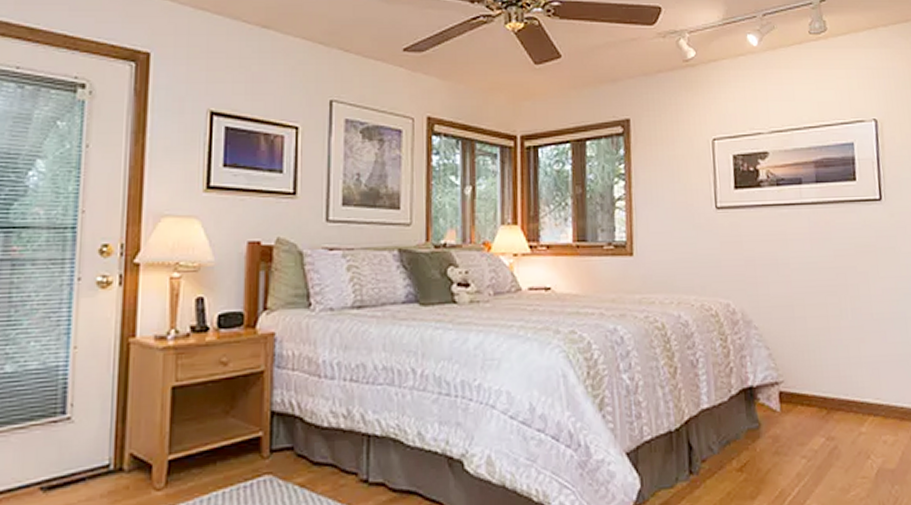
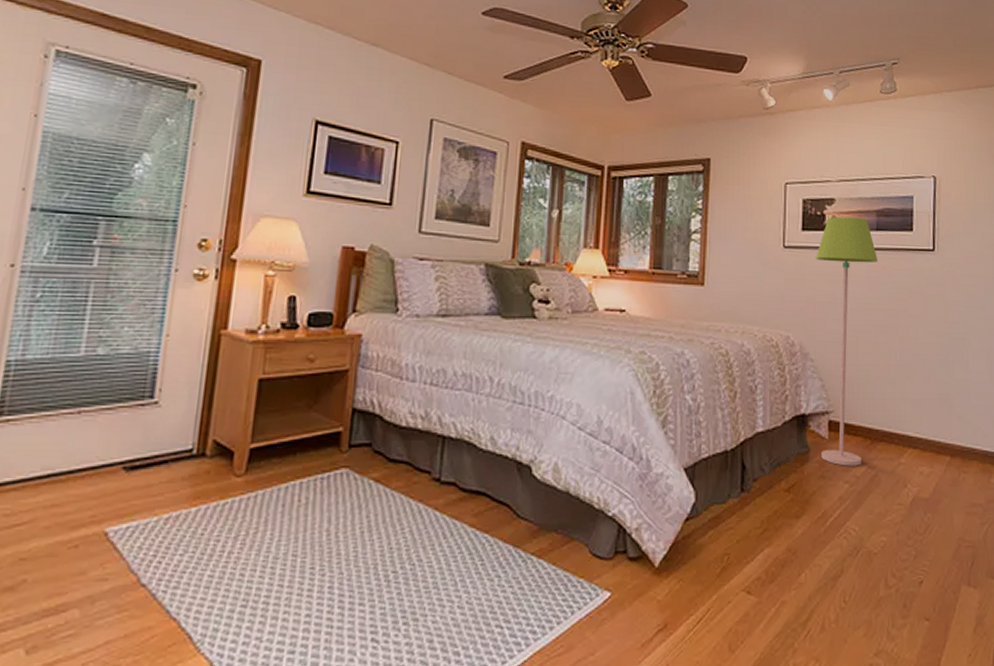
floor lamp: none [751,170,820,440] -> present [816,216,878,466]

